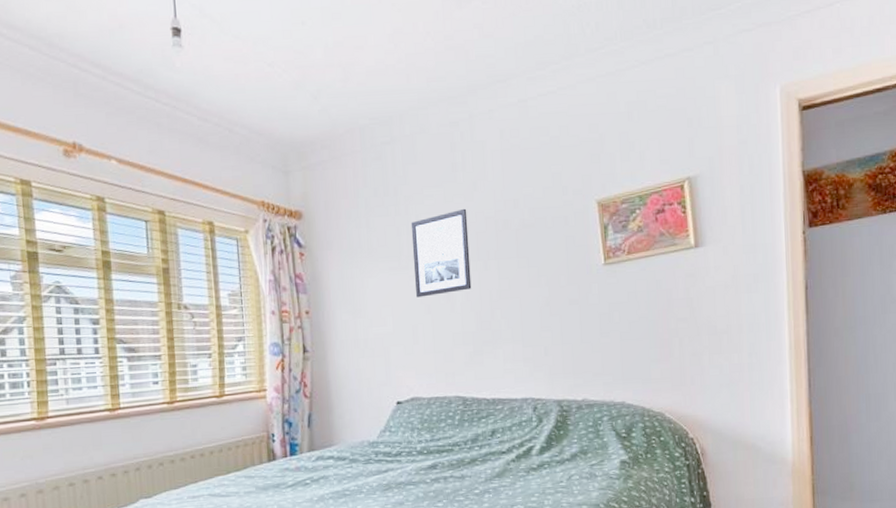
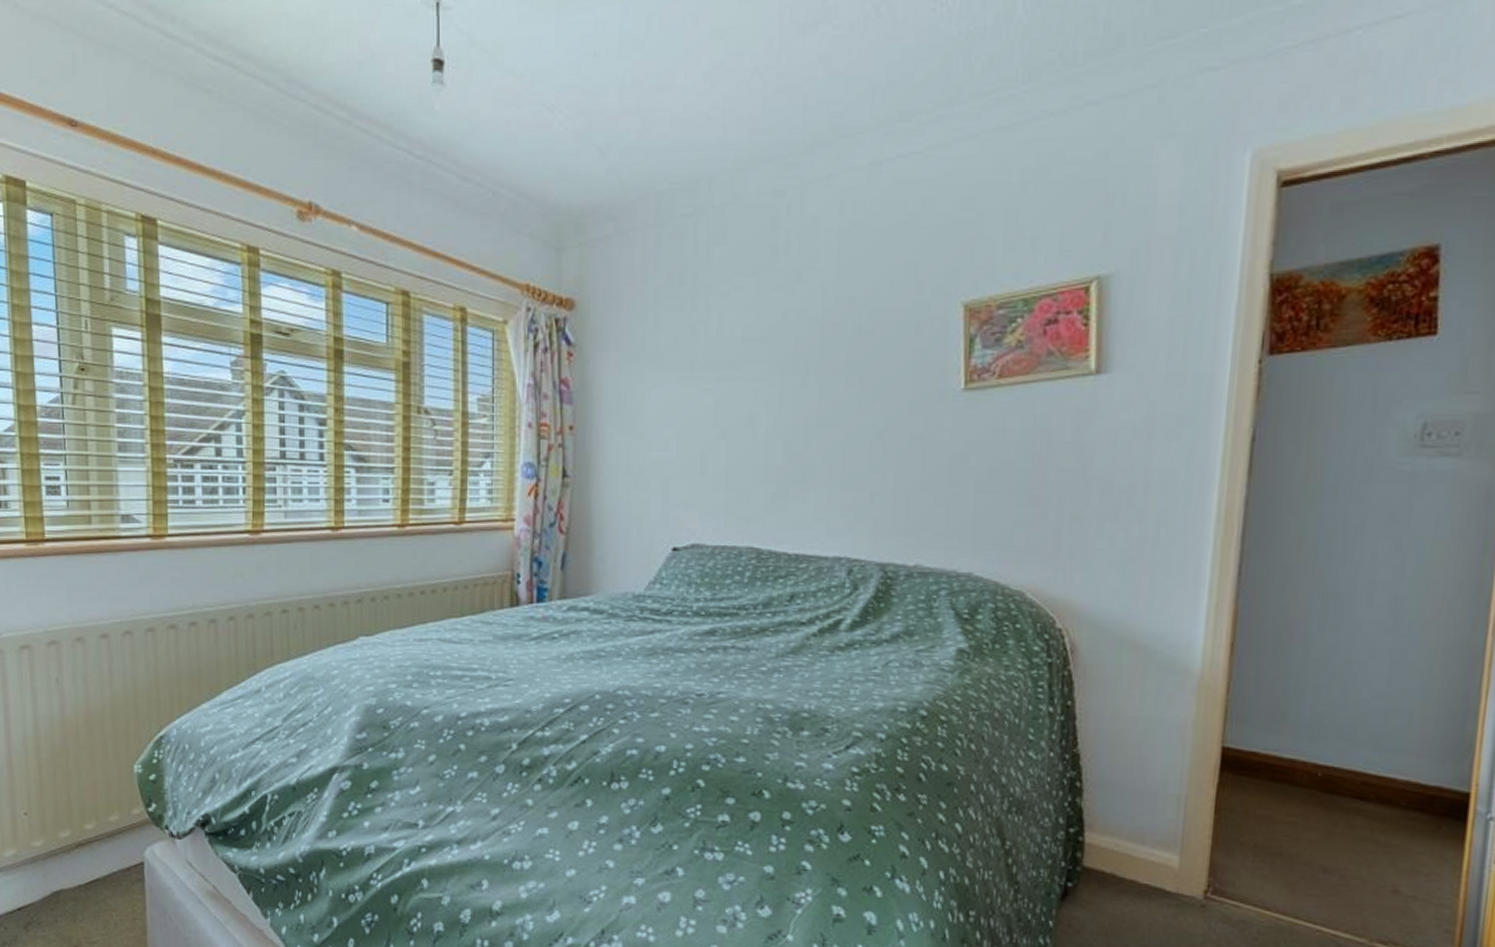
wall art: present [411,208,472,298] -> none [709,305,786,418]

